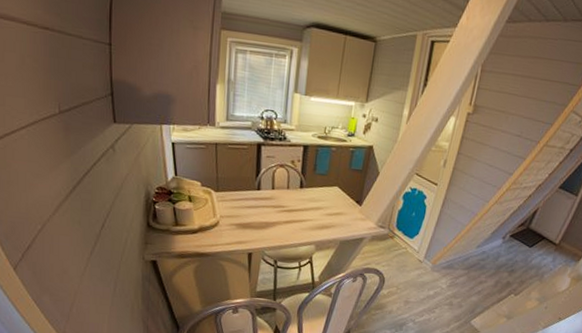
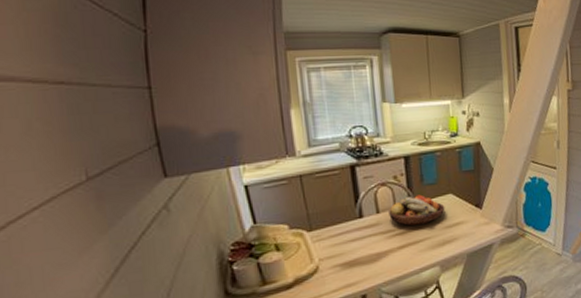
fruit bowl: none [282,181,330,207] -> present [389,194,445,226]

